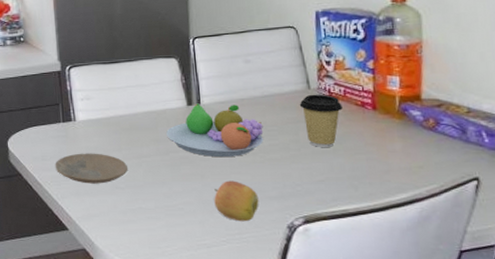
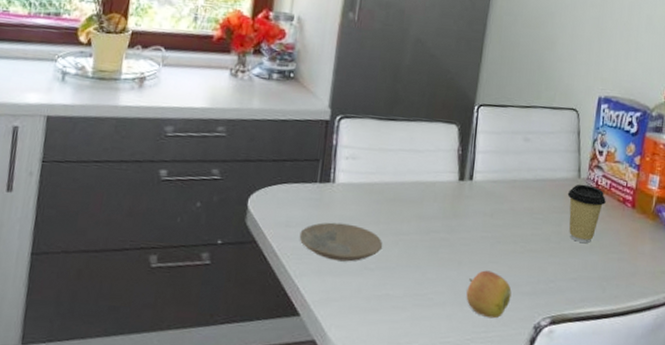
fruit bowl: present [166,103,264,158] -> none [431,179,530,244]

